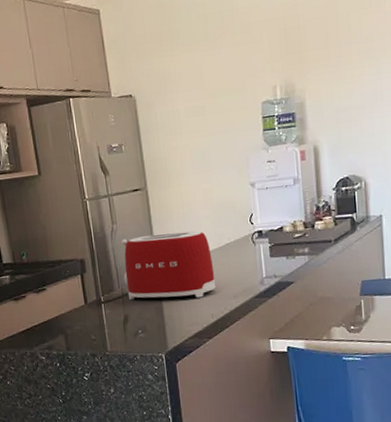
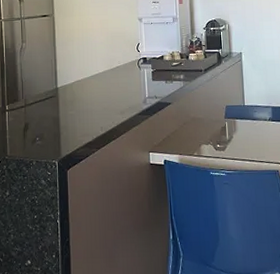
toaster: present [121,231,216,300] -> none [27,54,106,112]

